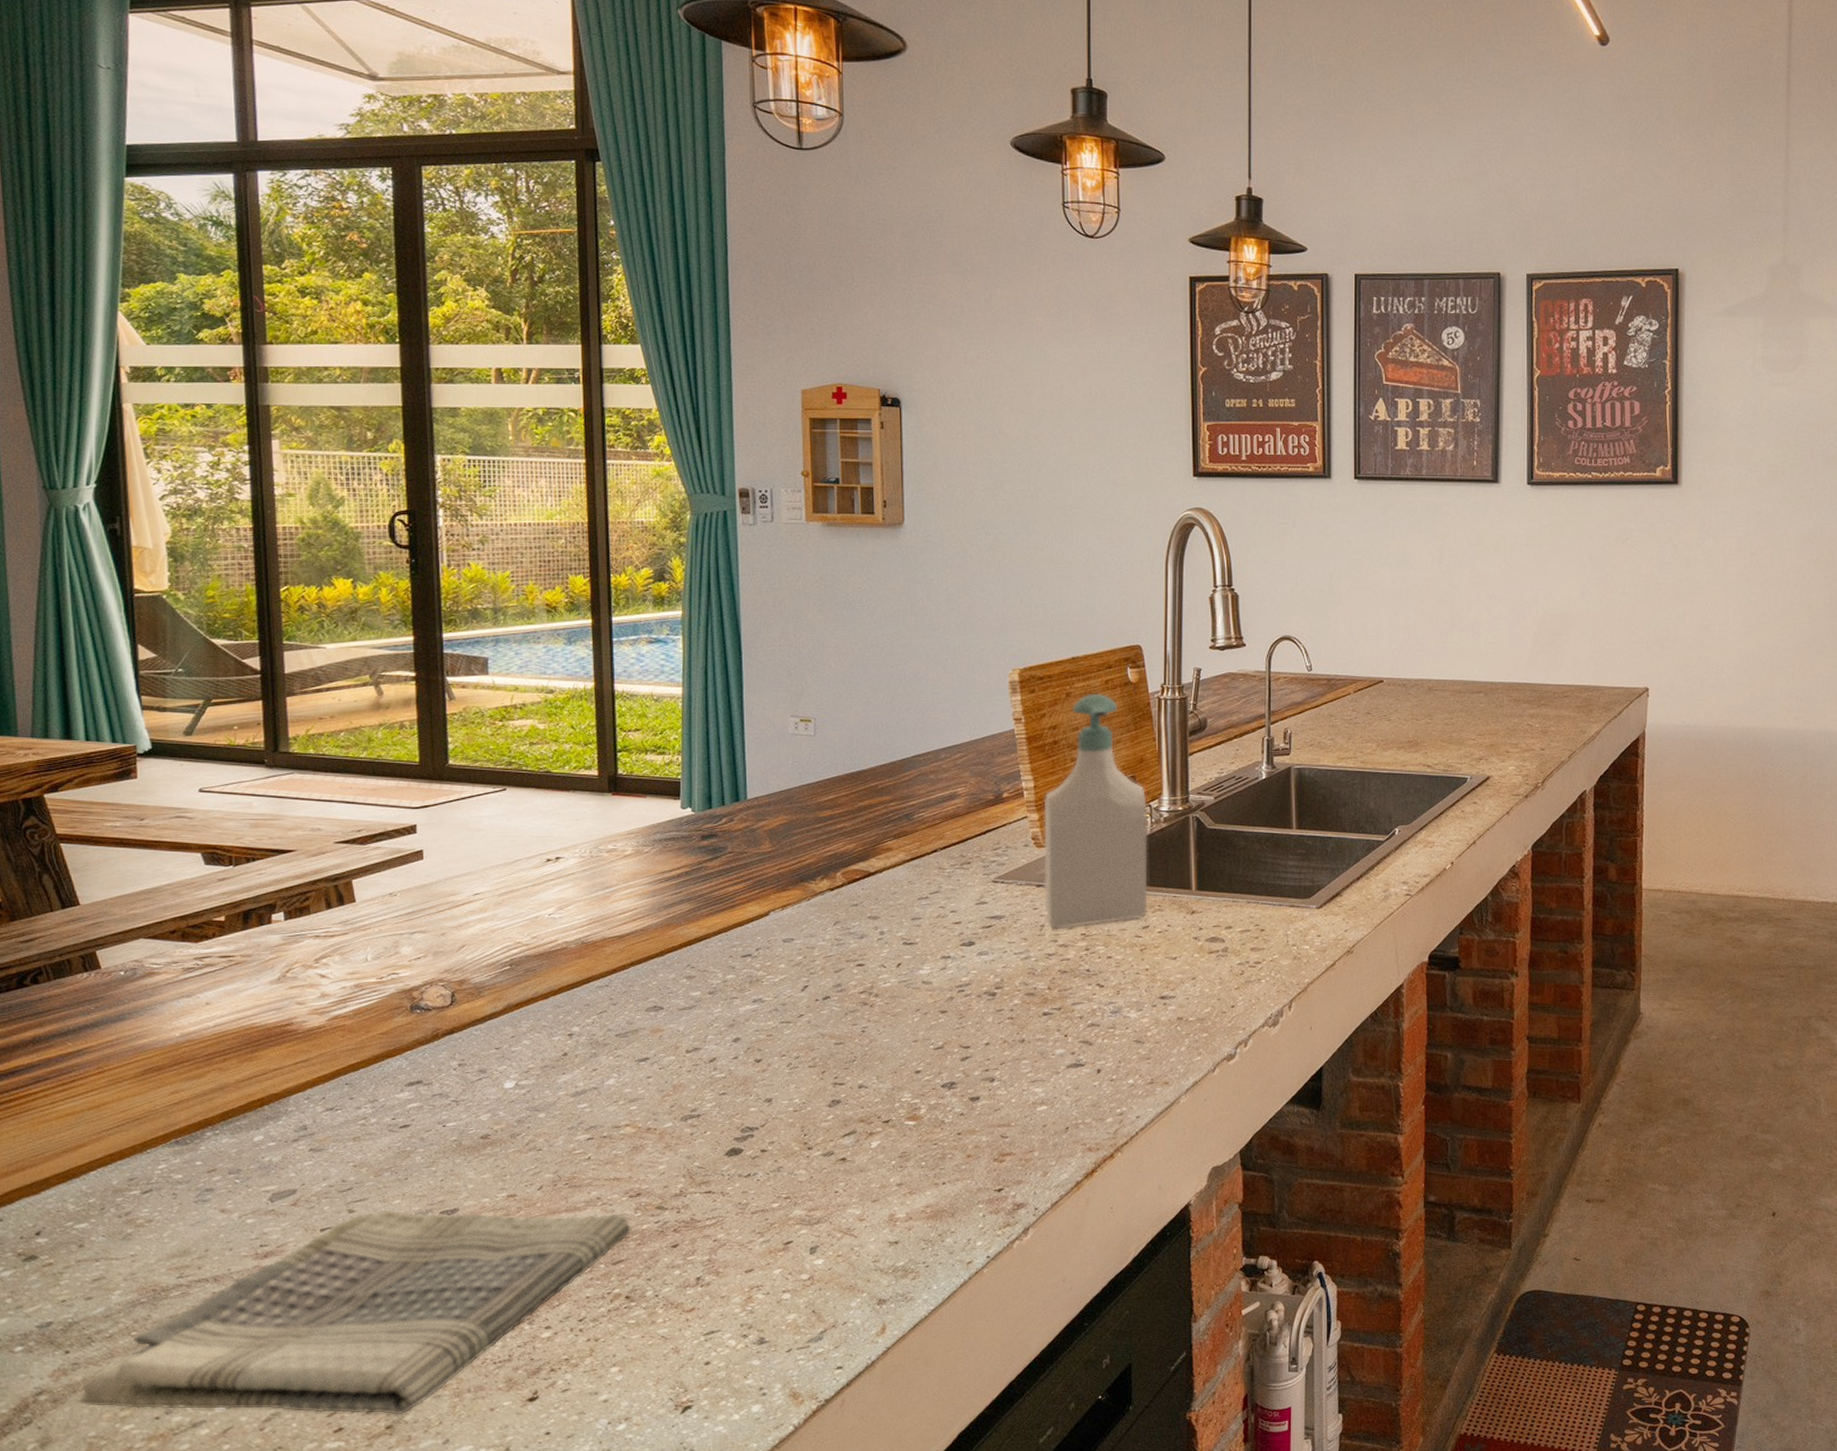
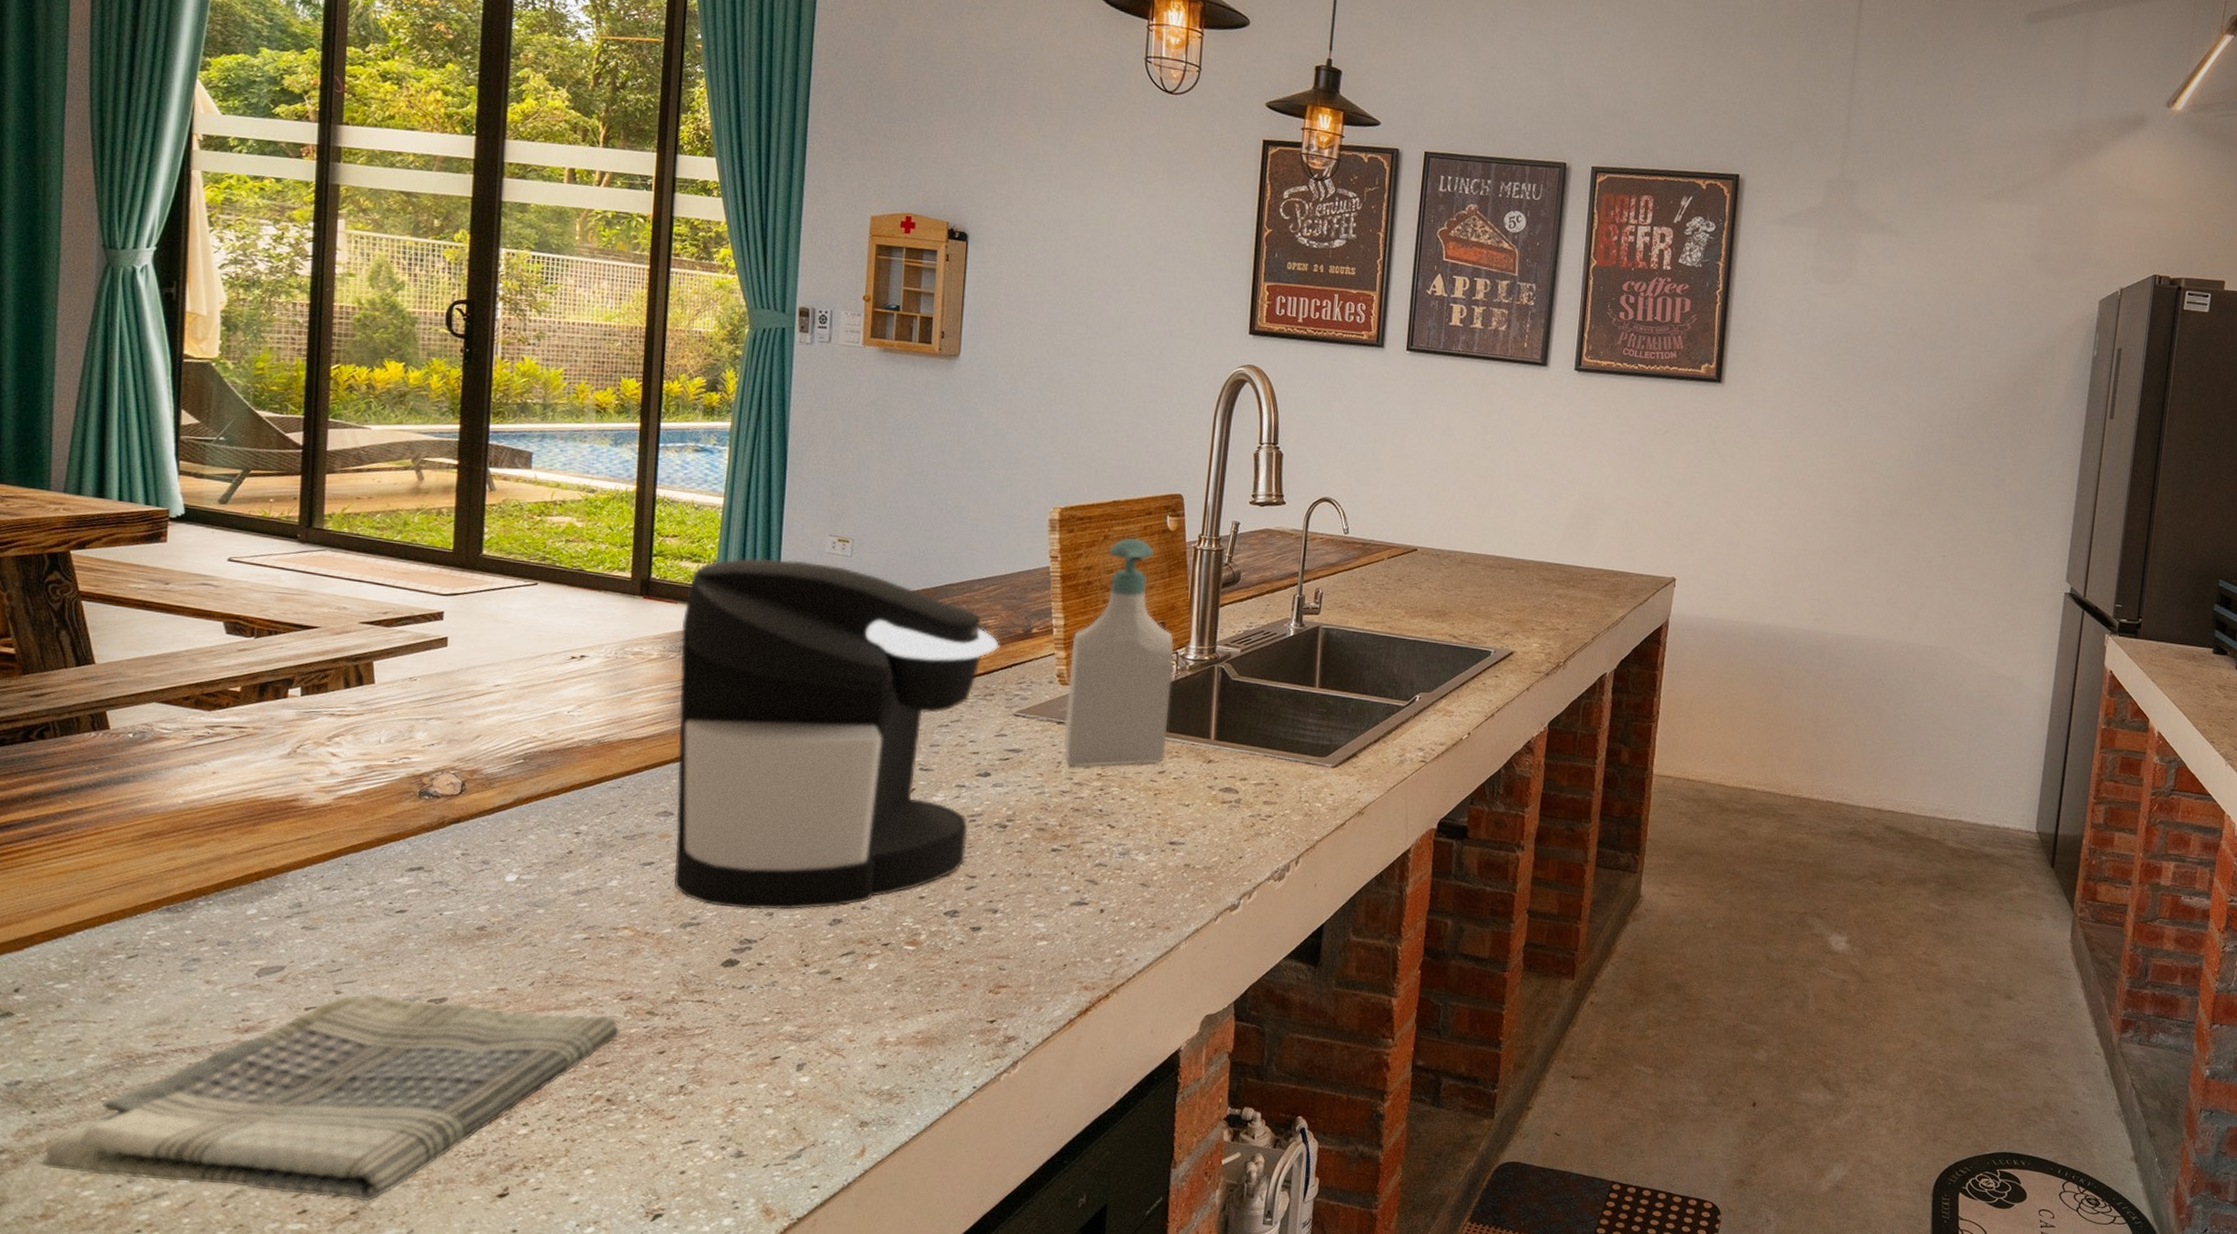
coffee maker: none [652,744,971,1097] -> present [673,558,999,910]

